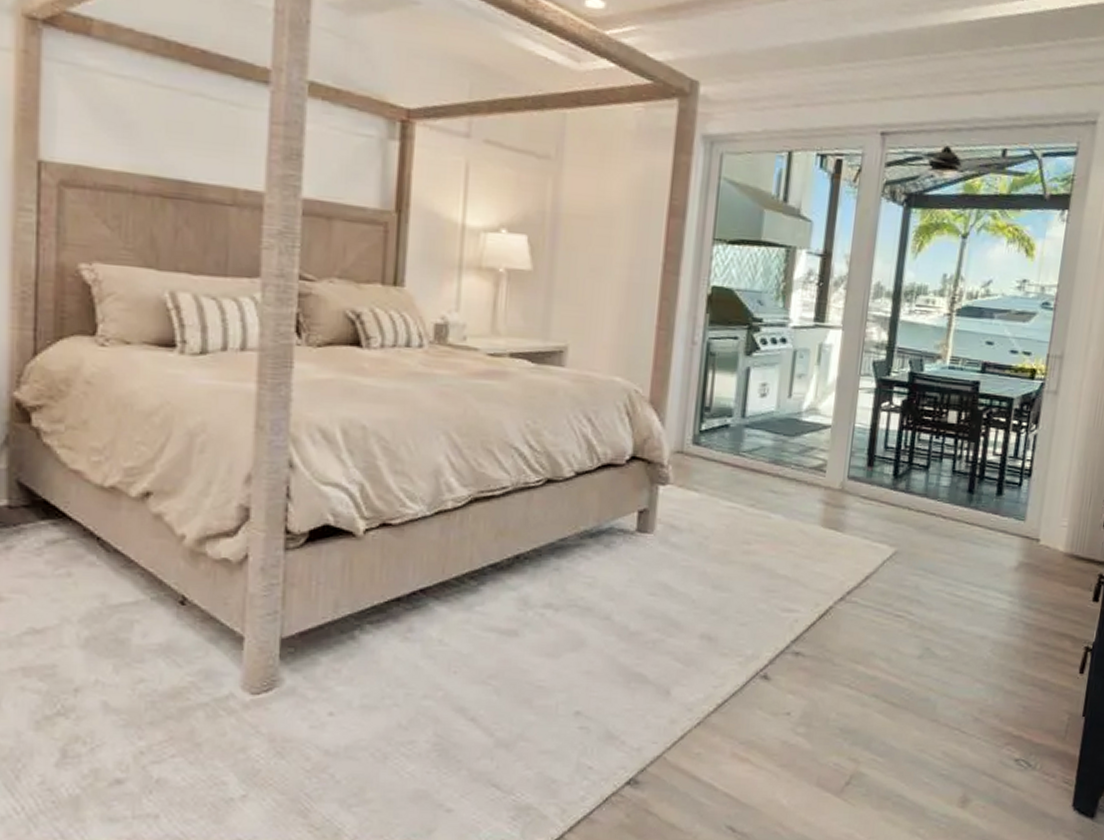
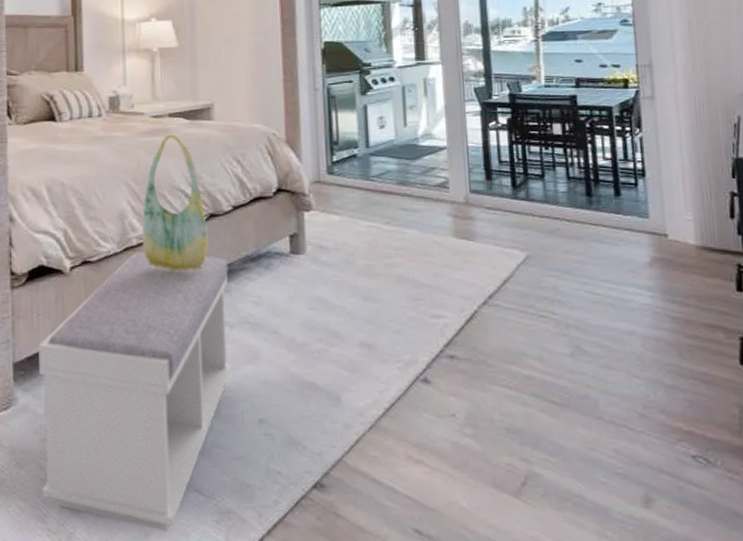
bench: none [305,516,561,828] -> present [37,251,233,531]
tote bag: none [458,378,543,544] -> present [141,134,209,272]

